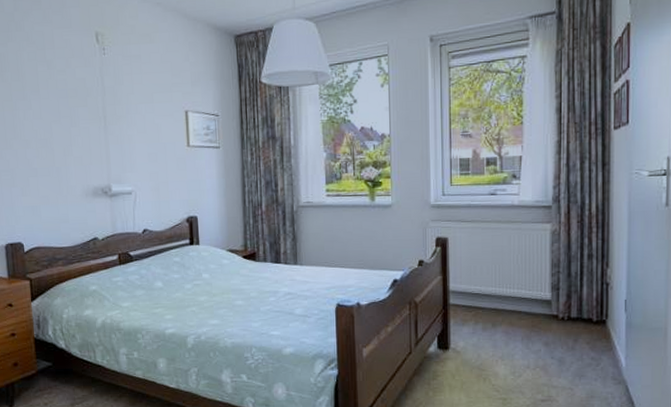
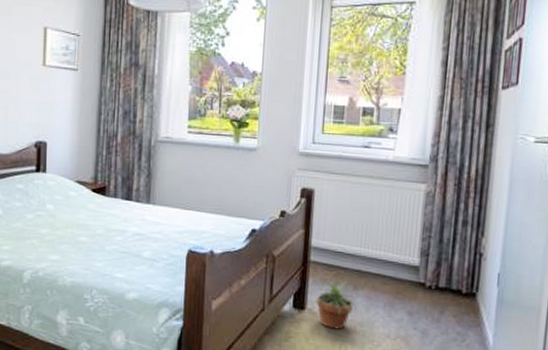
potted plant: none [454,319,500,365] -> present [311,280,362,330]

